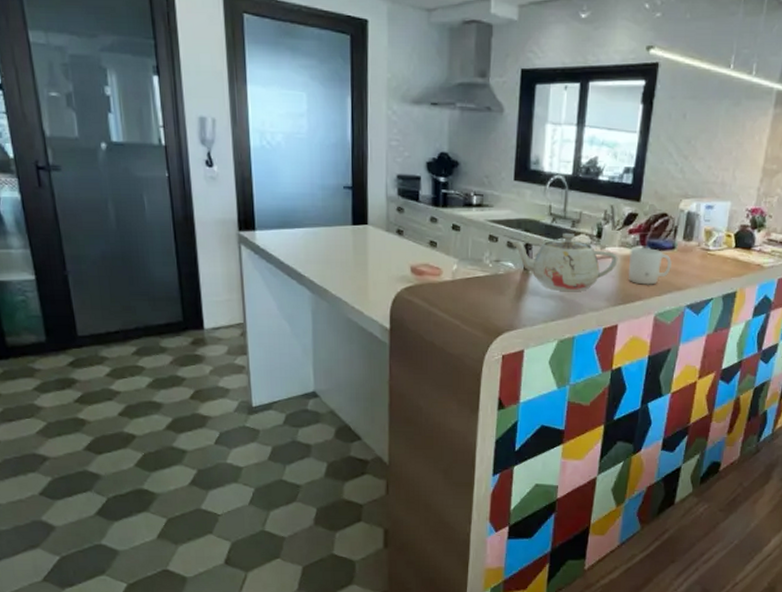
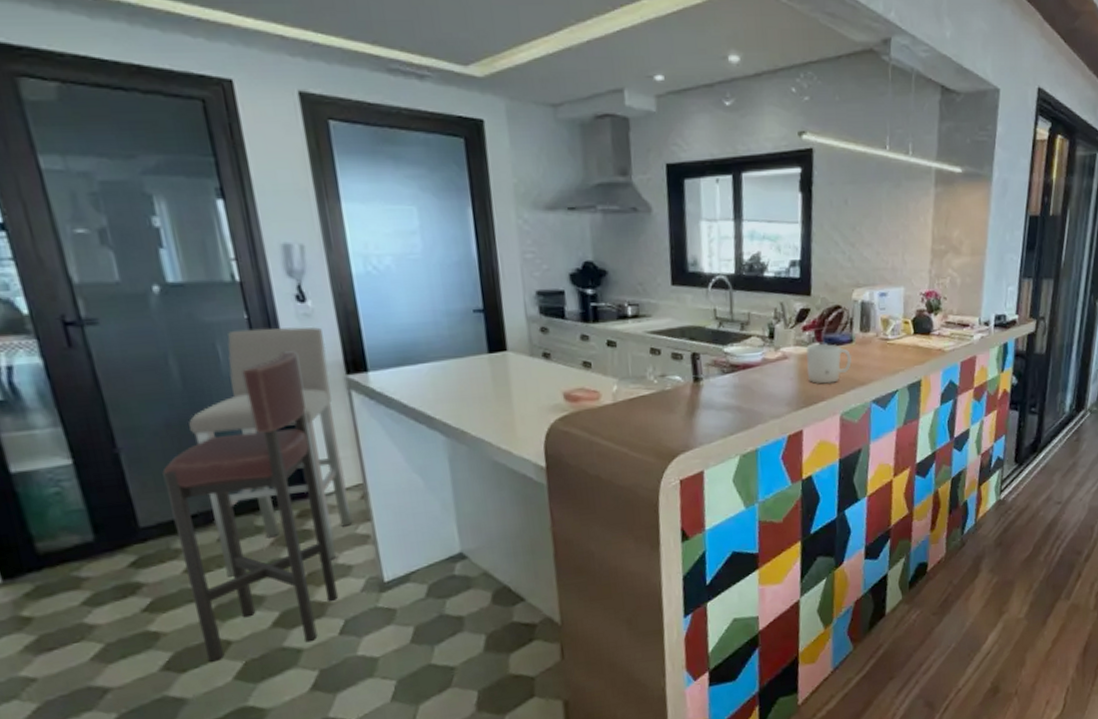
bar stool: none [97,207,217,449] -> present [162,351,339,662]
bar stool: none [119,185,233,385] -> present [189,327,353,577]
teapot: present [510,234,618,291] -> none [674,337,795,401]

